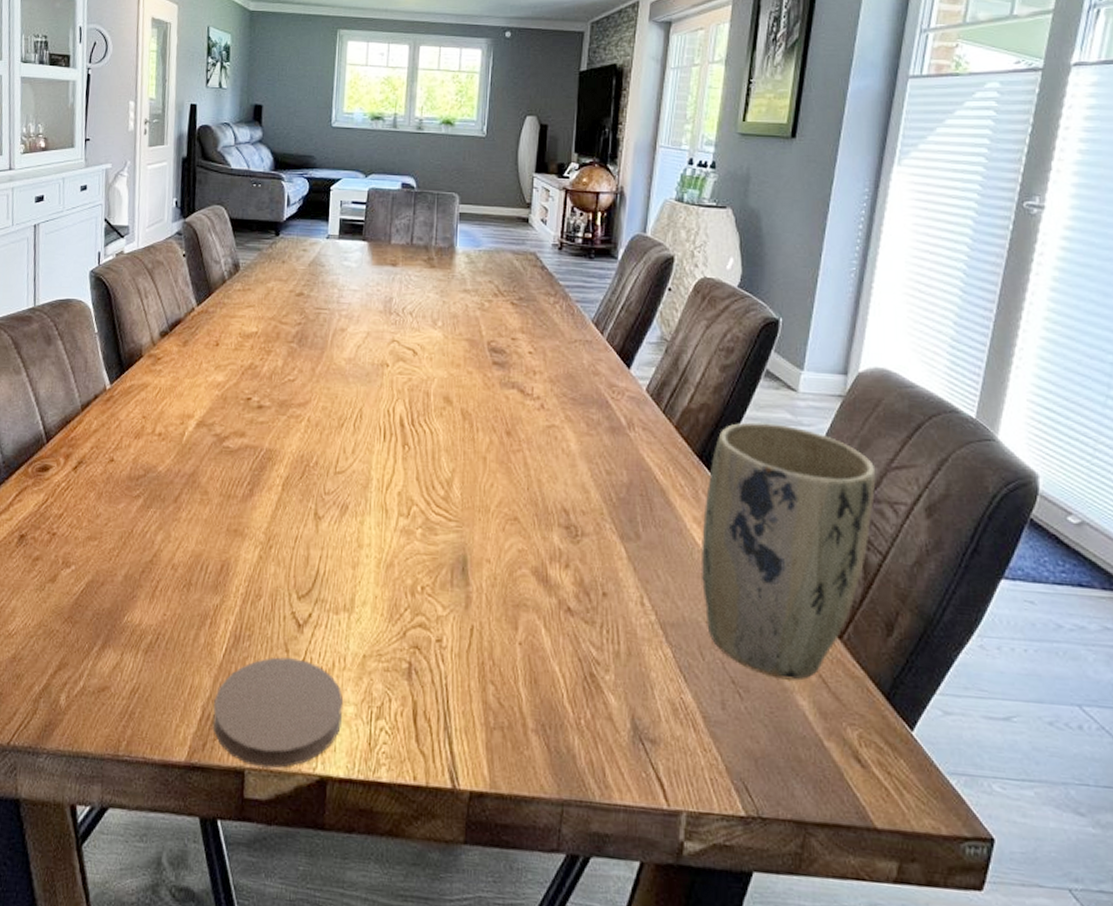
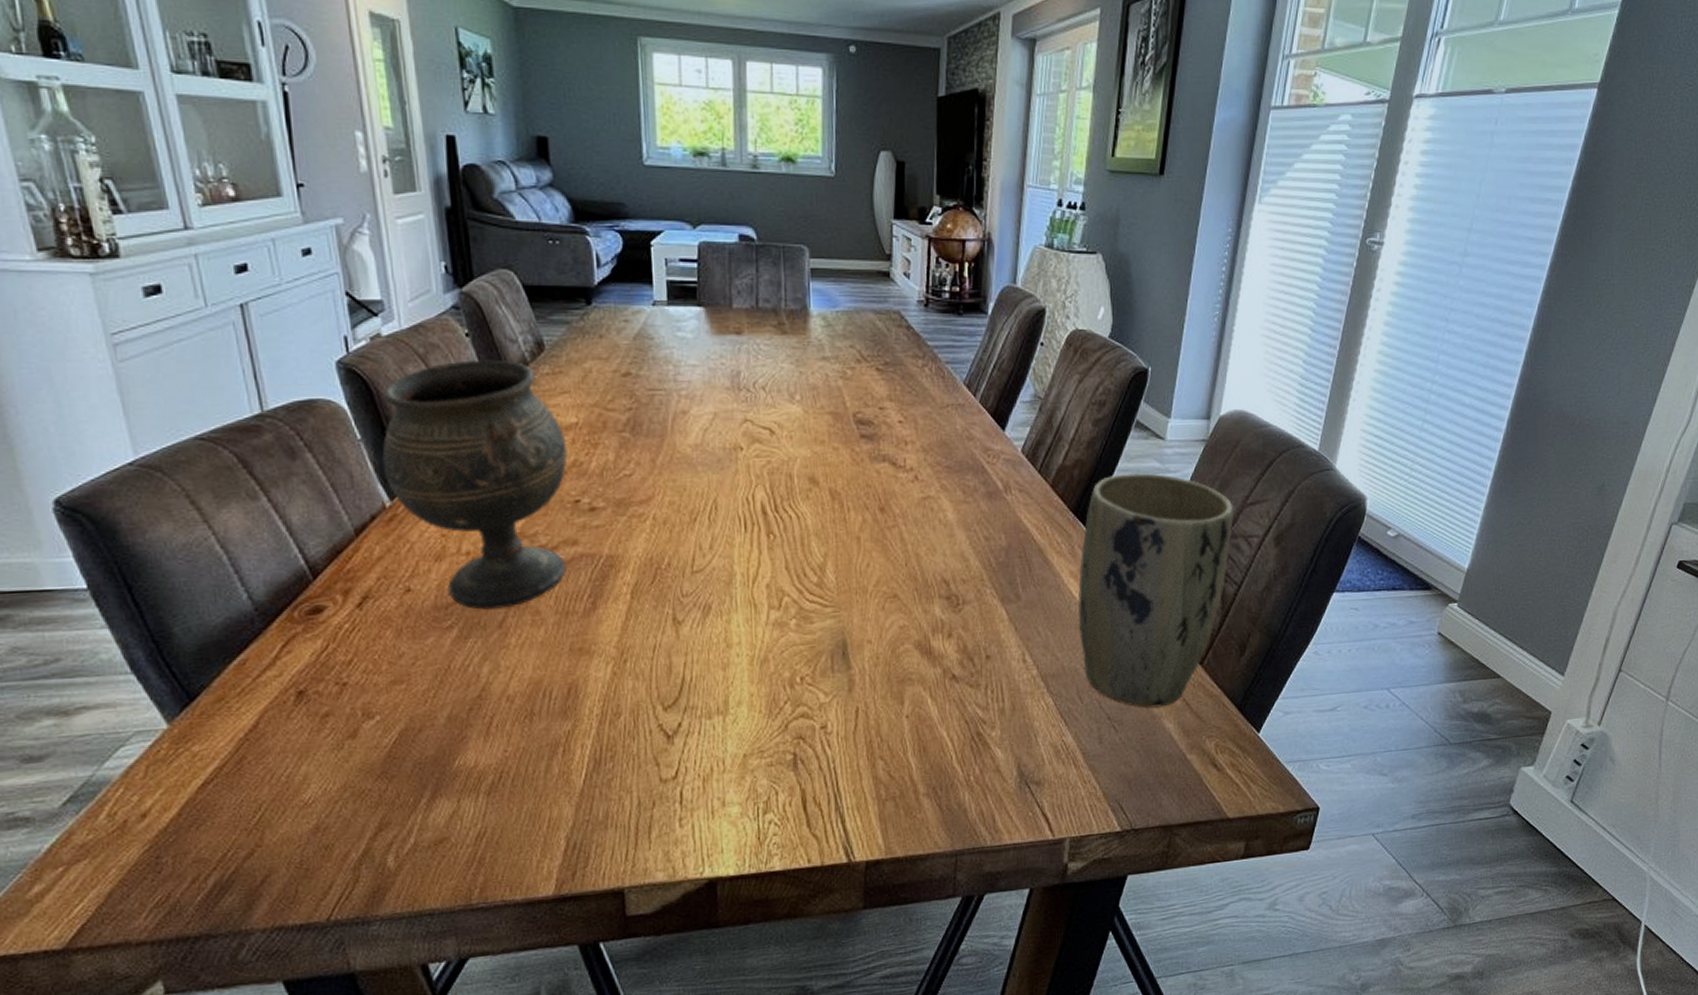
goblet: none [109,275,247,486] -> present [382,359,569,610]
coaster: present [213,657,344,769] -> none [579,770,727,884]

